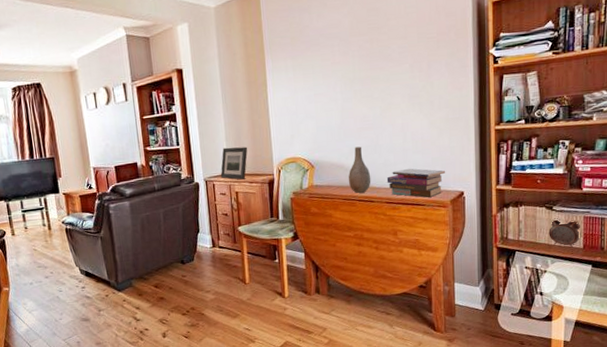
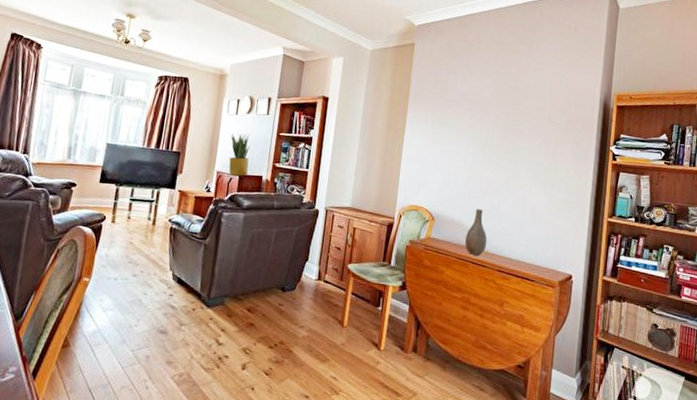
planter: none [95,125,122,168] -> present [229,133,250,177]
picture frame: present [220,146,248,180] -> none [342,181,375,217]
books: present [386,168,446,198] -> none [501,240,558,274]

